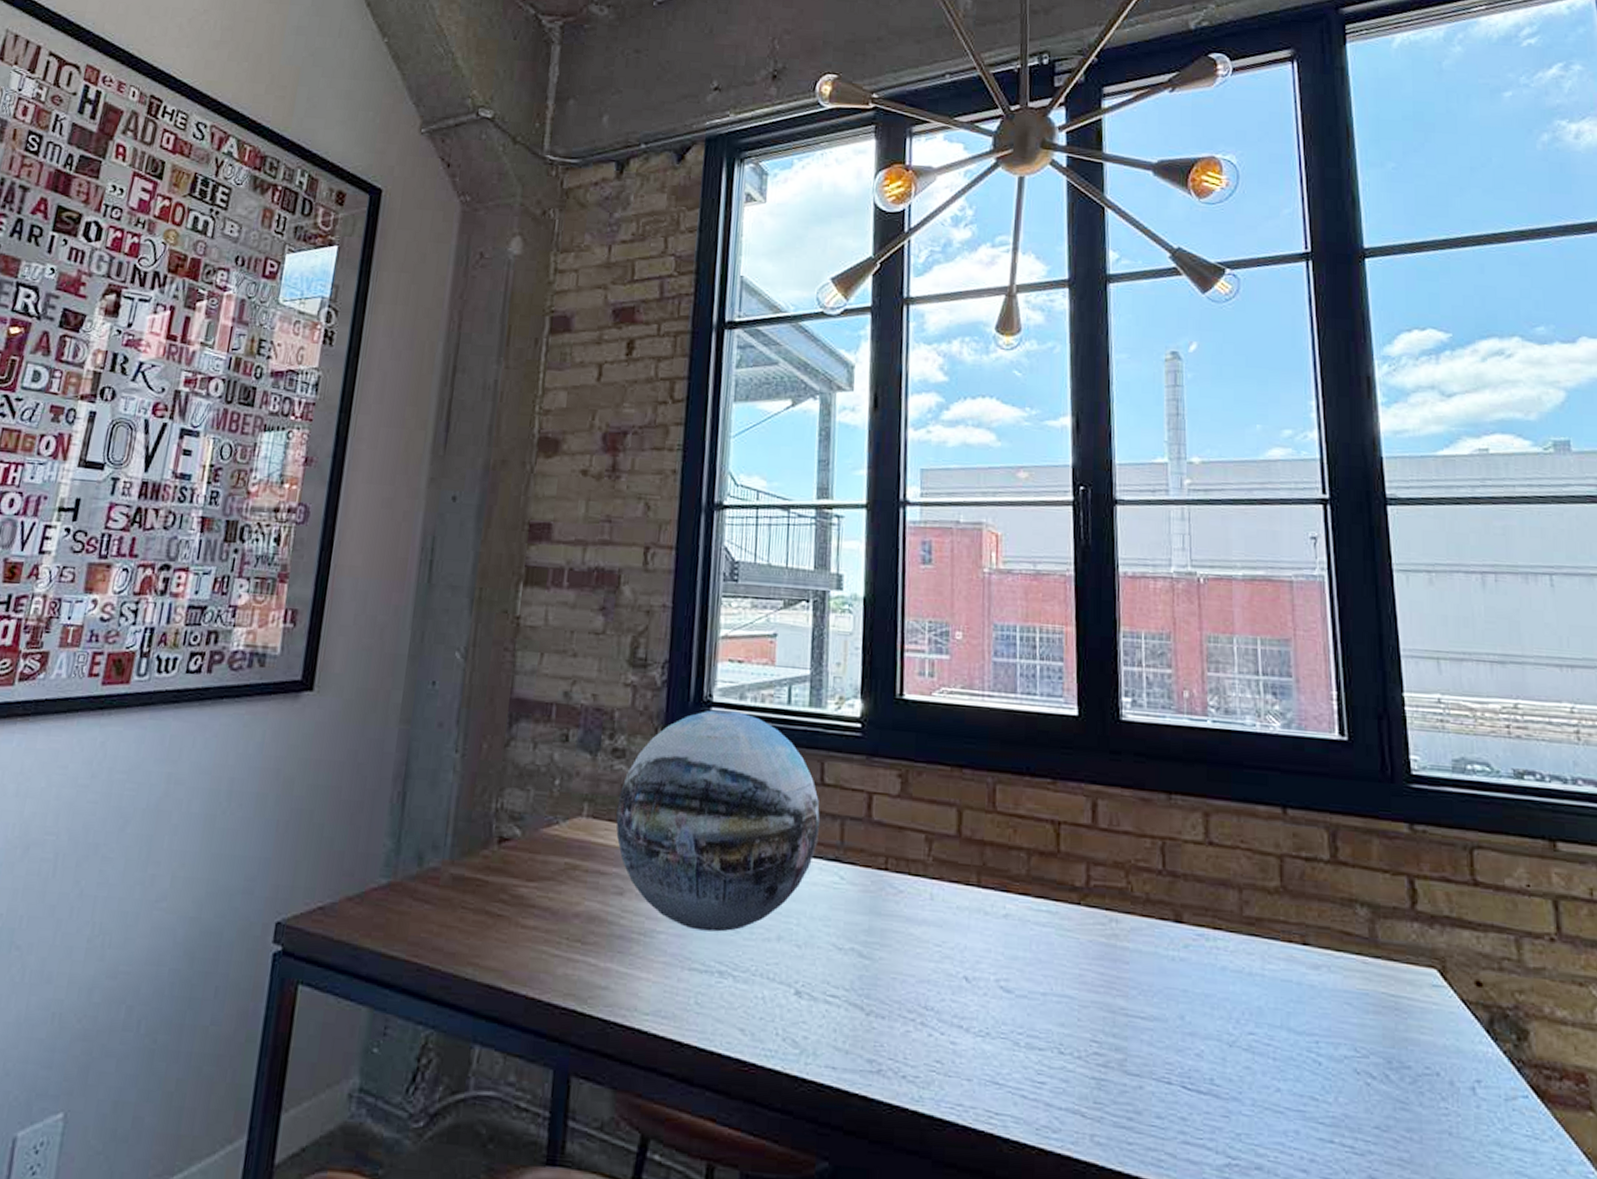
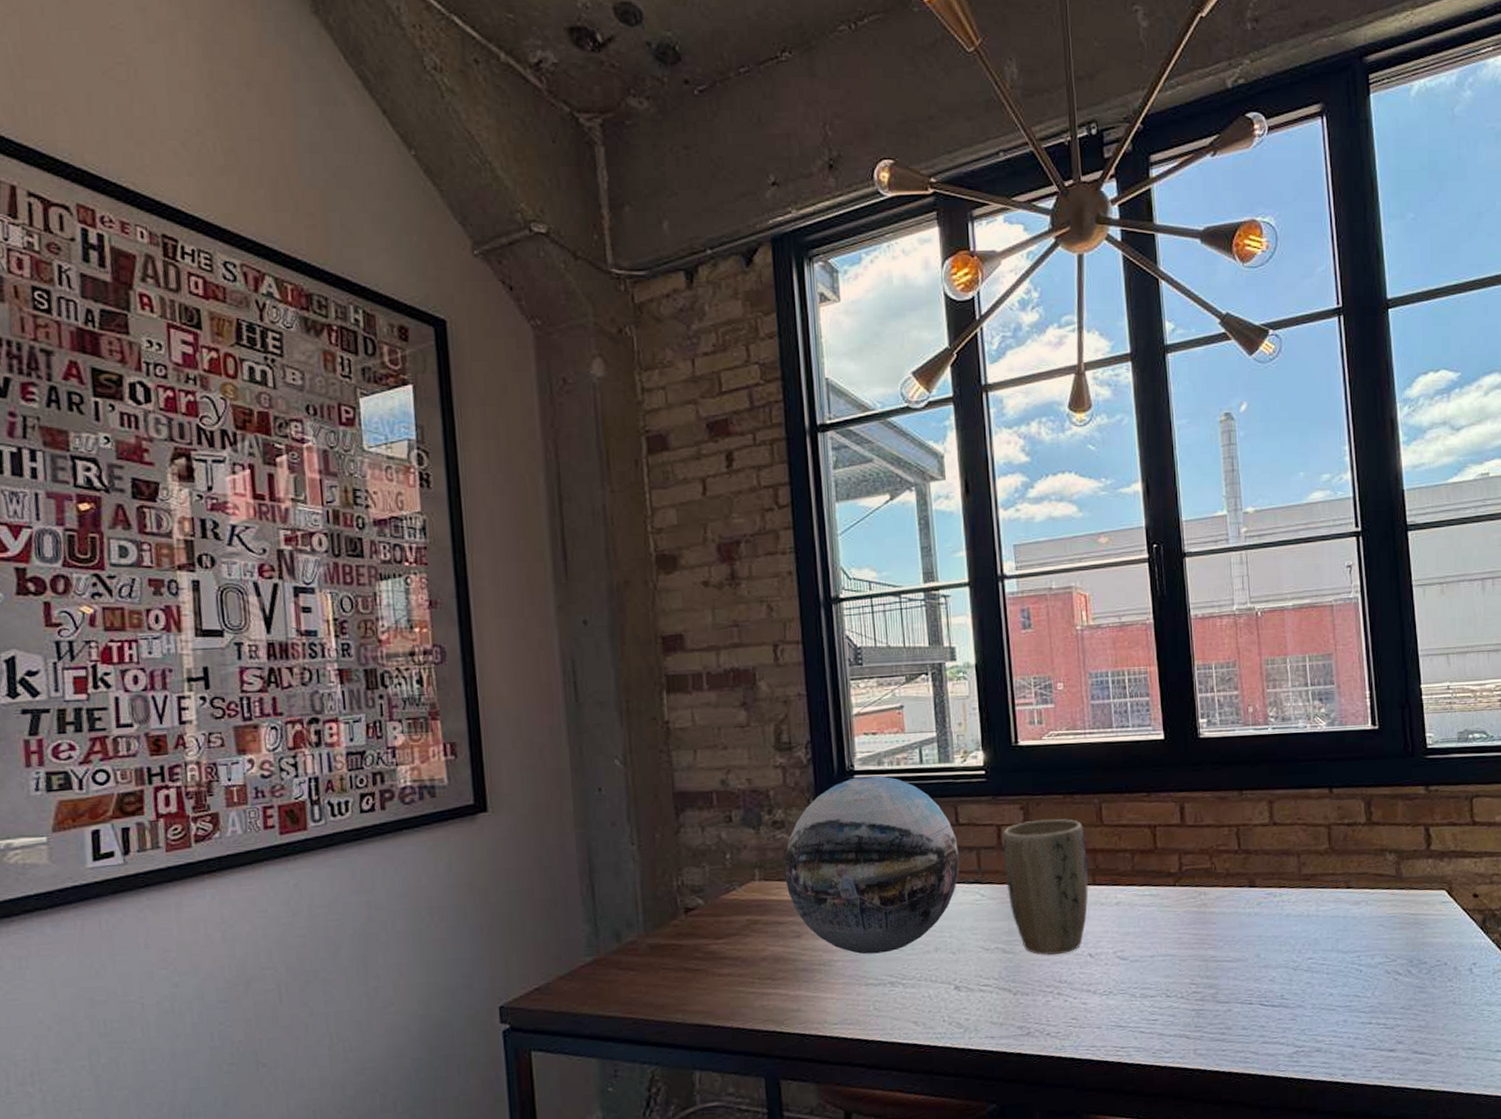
plant pot: none [871,793,973,971] -> present [1003,819,1089,956]

